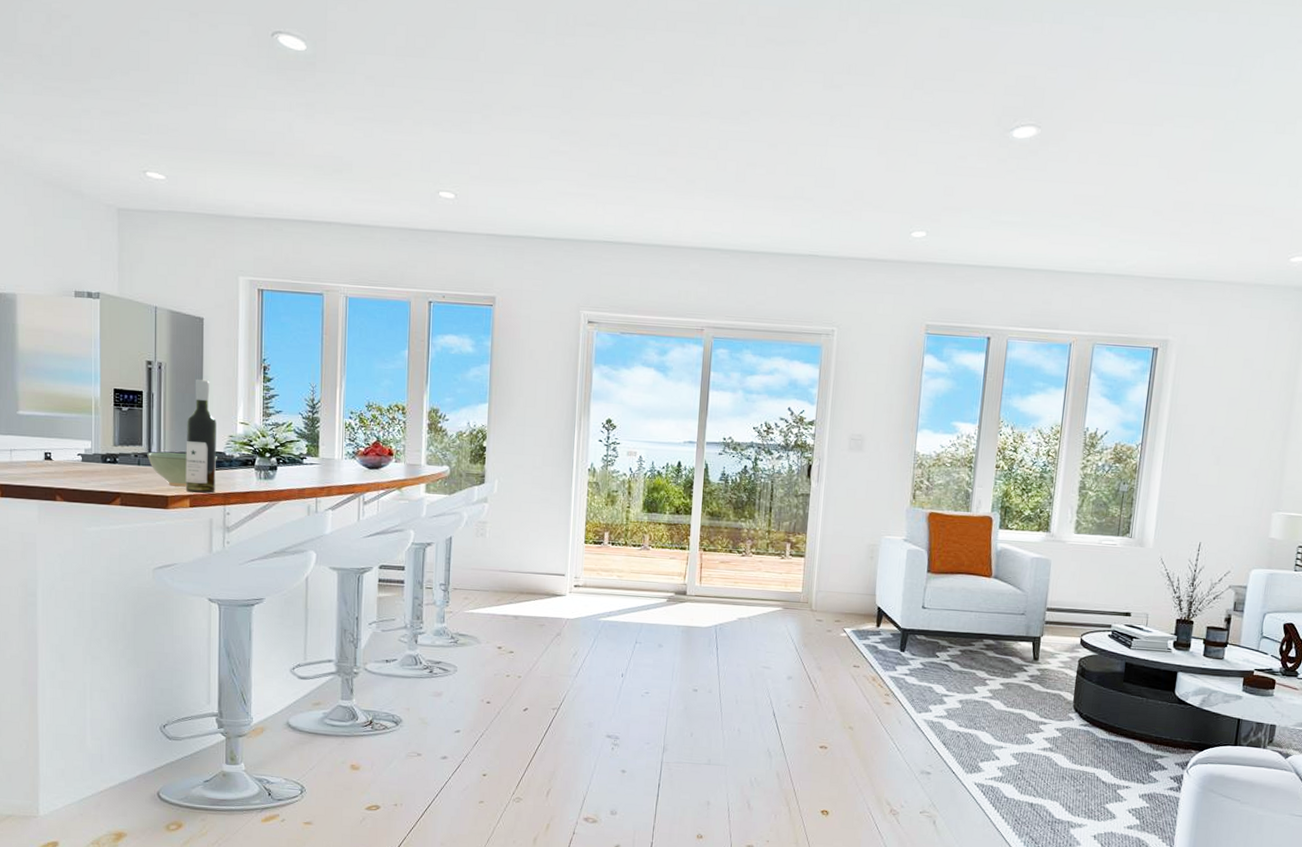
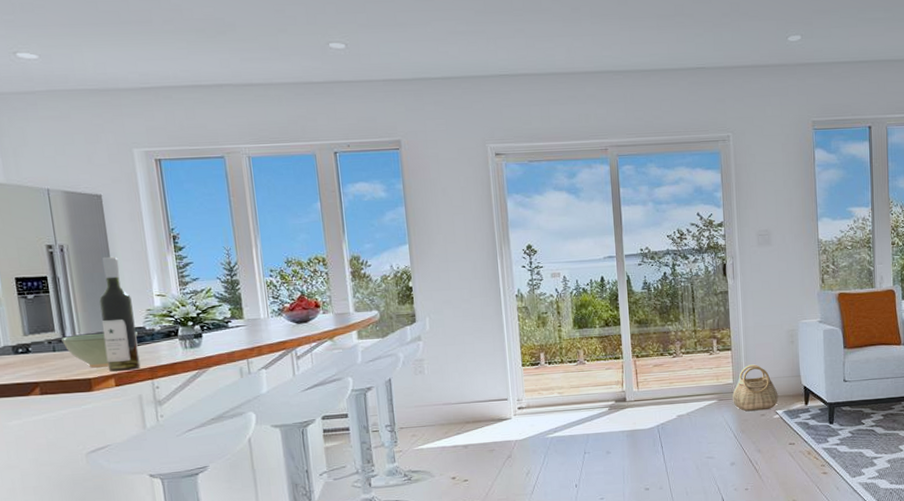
basket: none [799,575,849,626] -> present [732,364,778,412]

